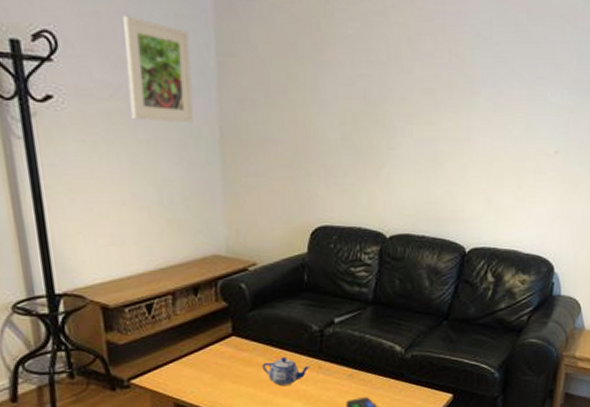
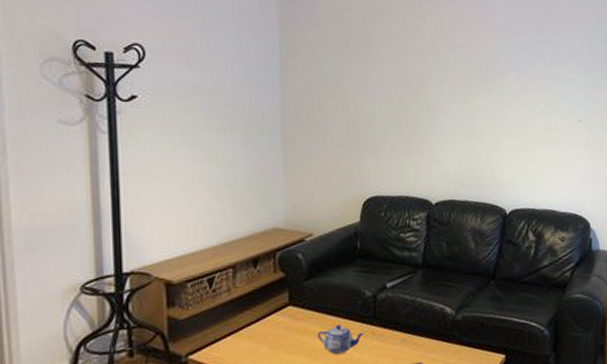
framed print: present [123,15,194,124] -> none [202,28,259,113]

